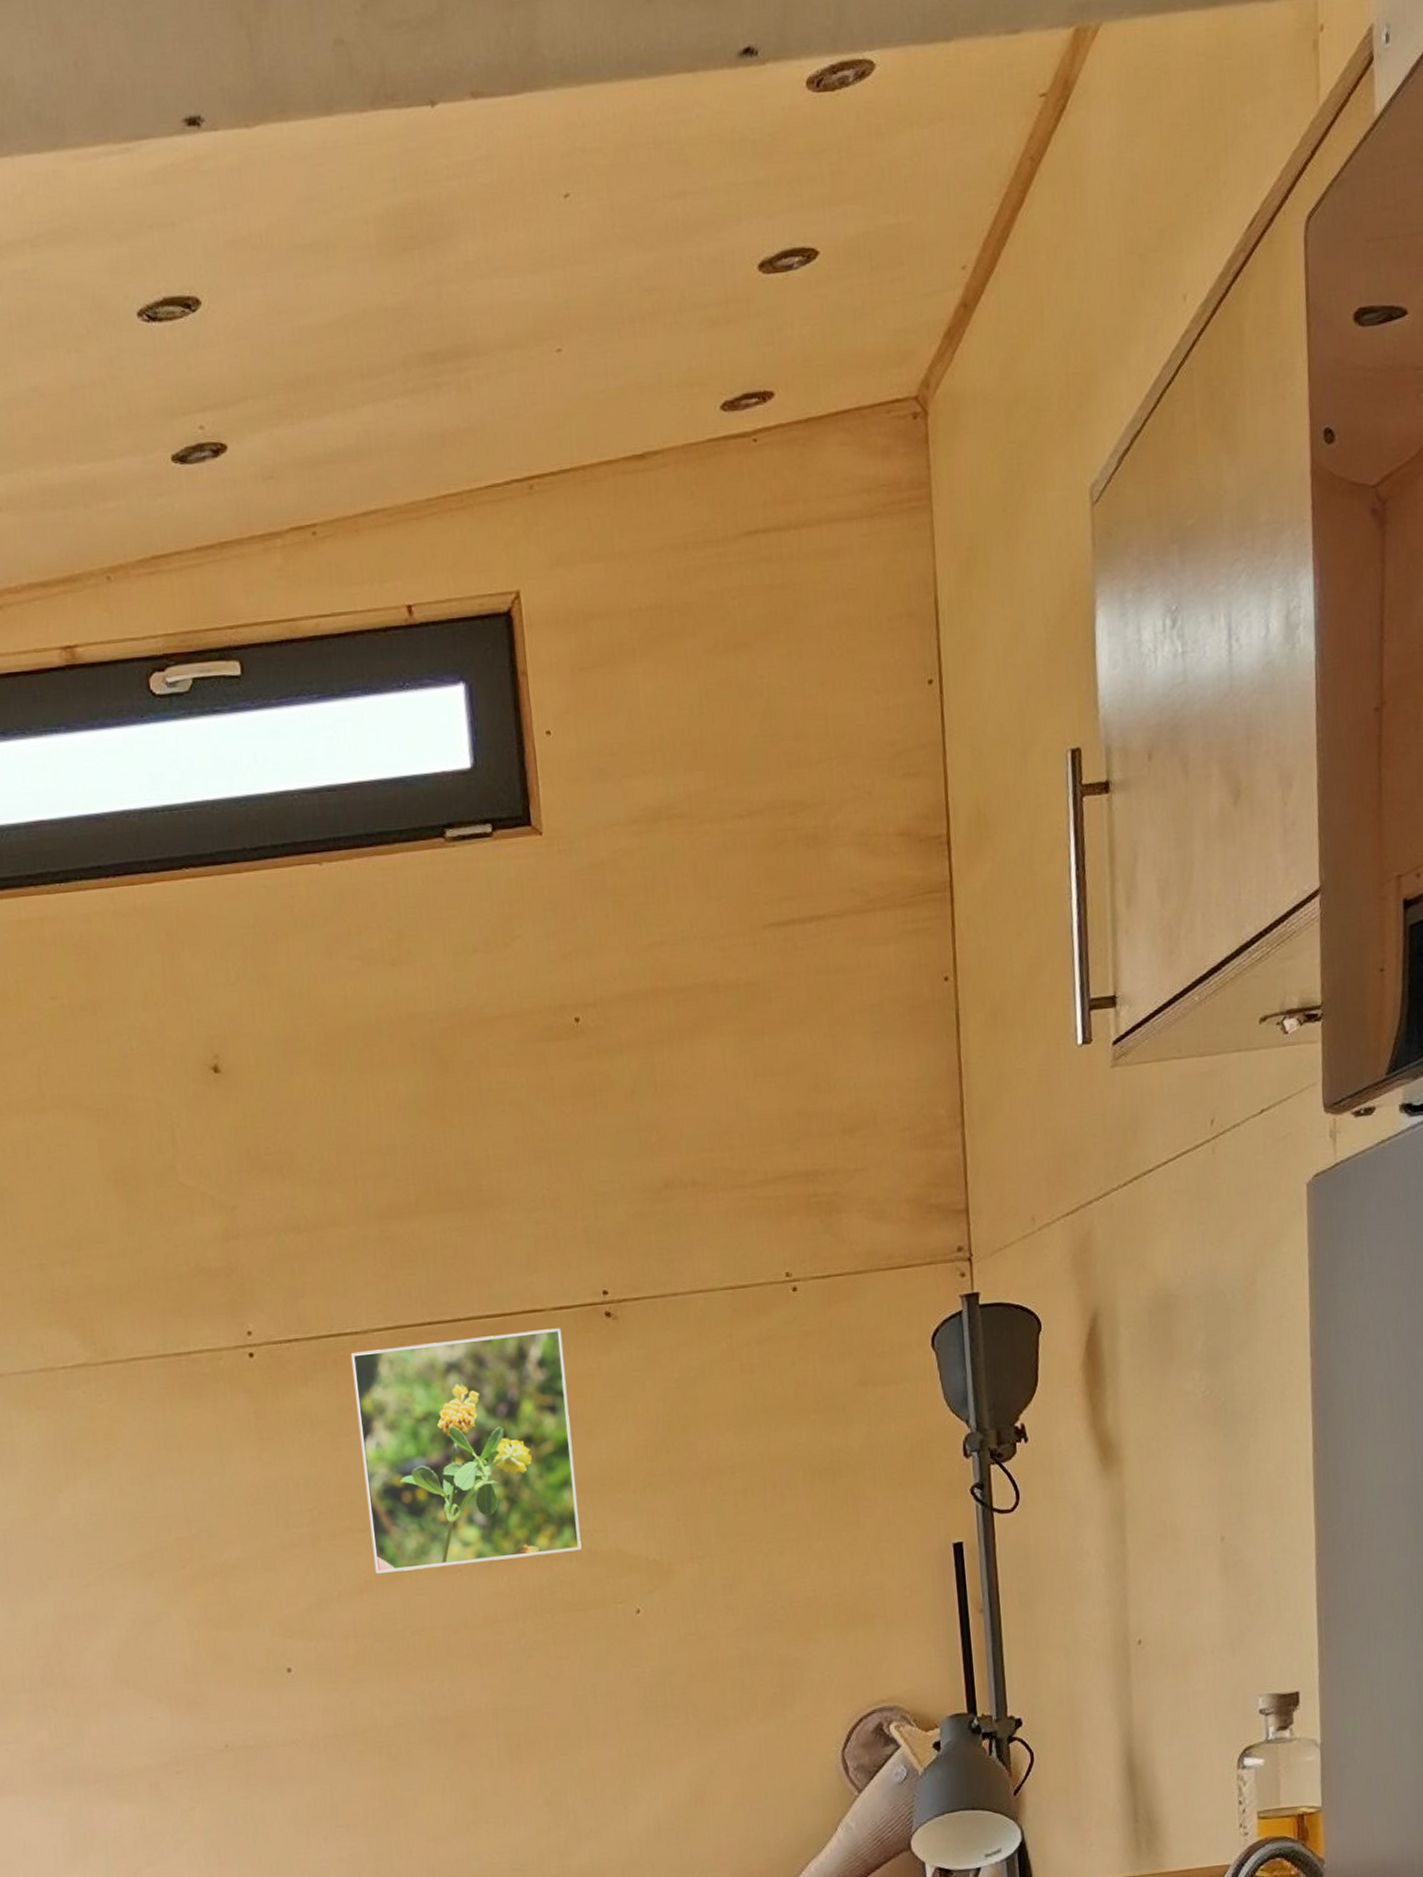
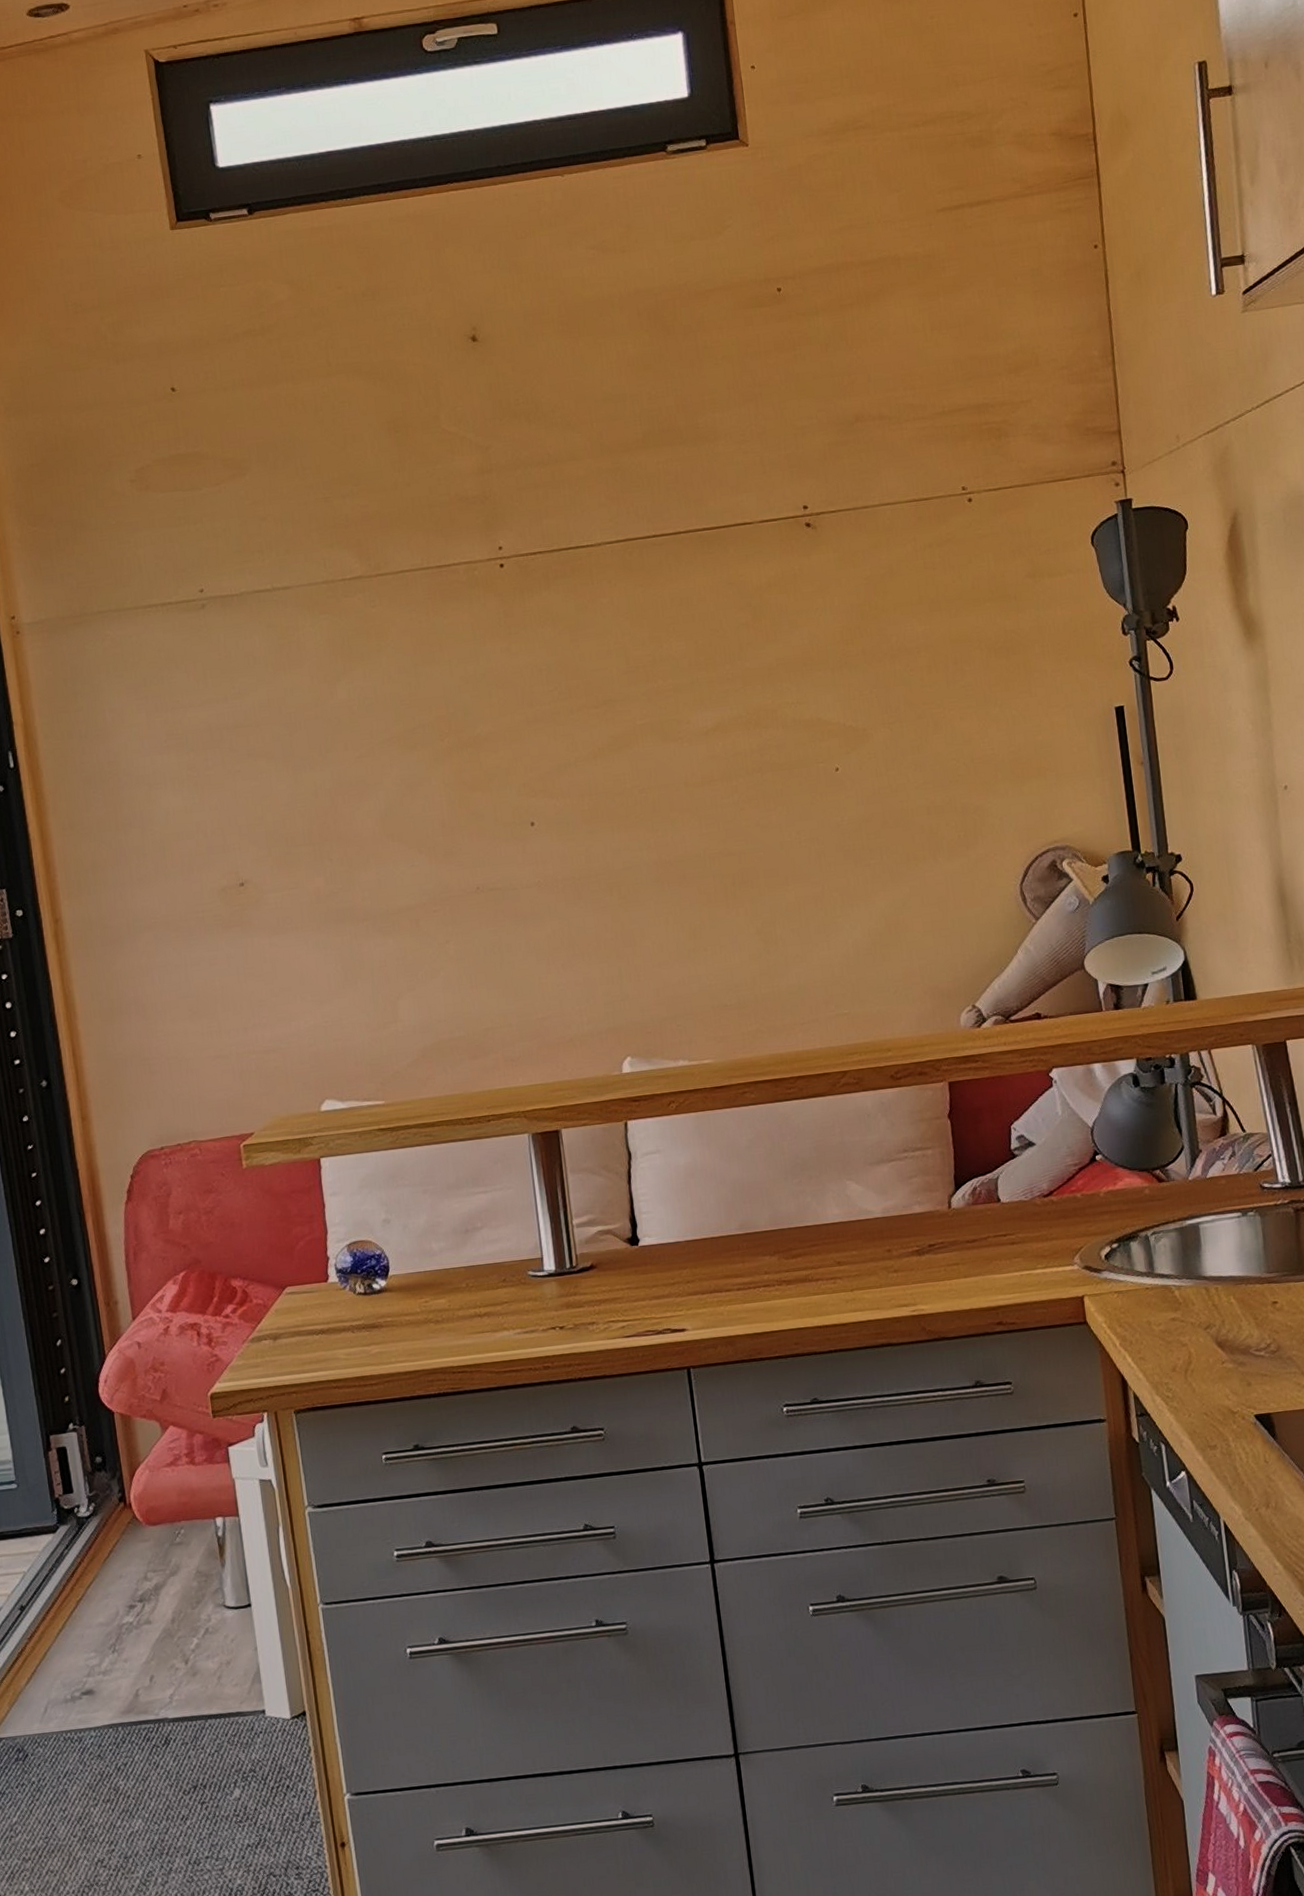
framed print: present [351,1328,582,1574] -> none [587,537,787,742]

